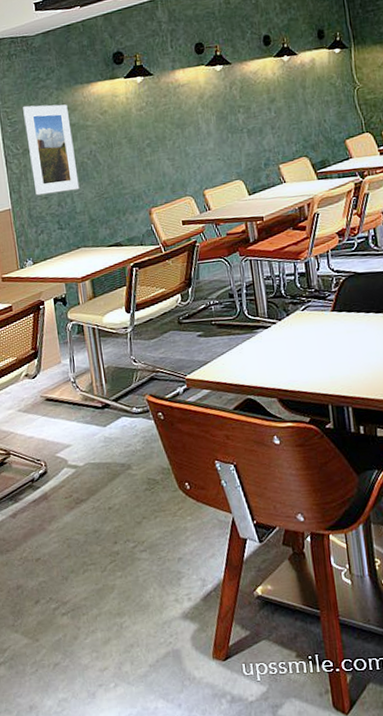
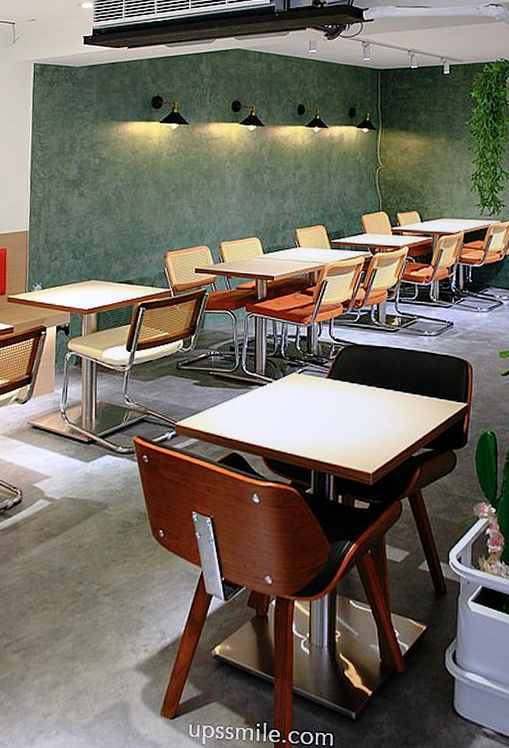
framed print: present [23,104,80,196] -> none [55,133,101,223]

